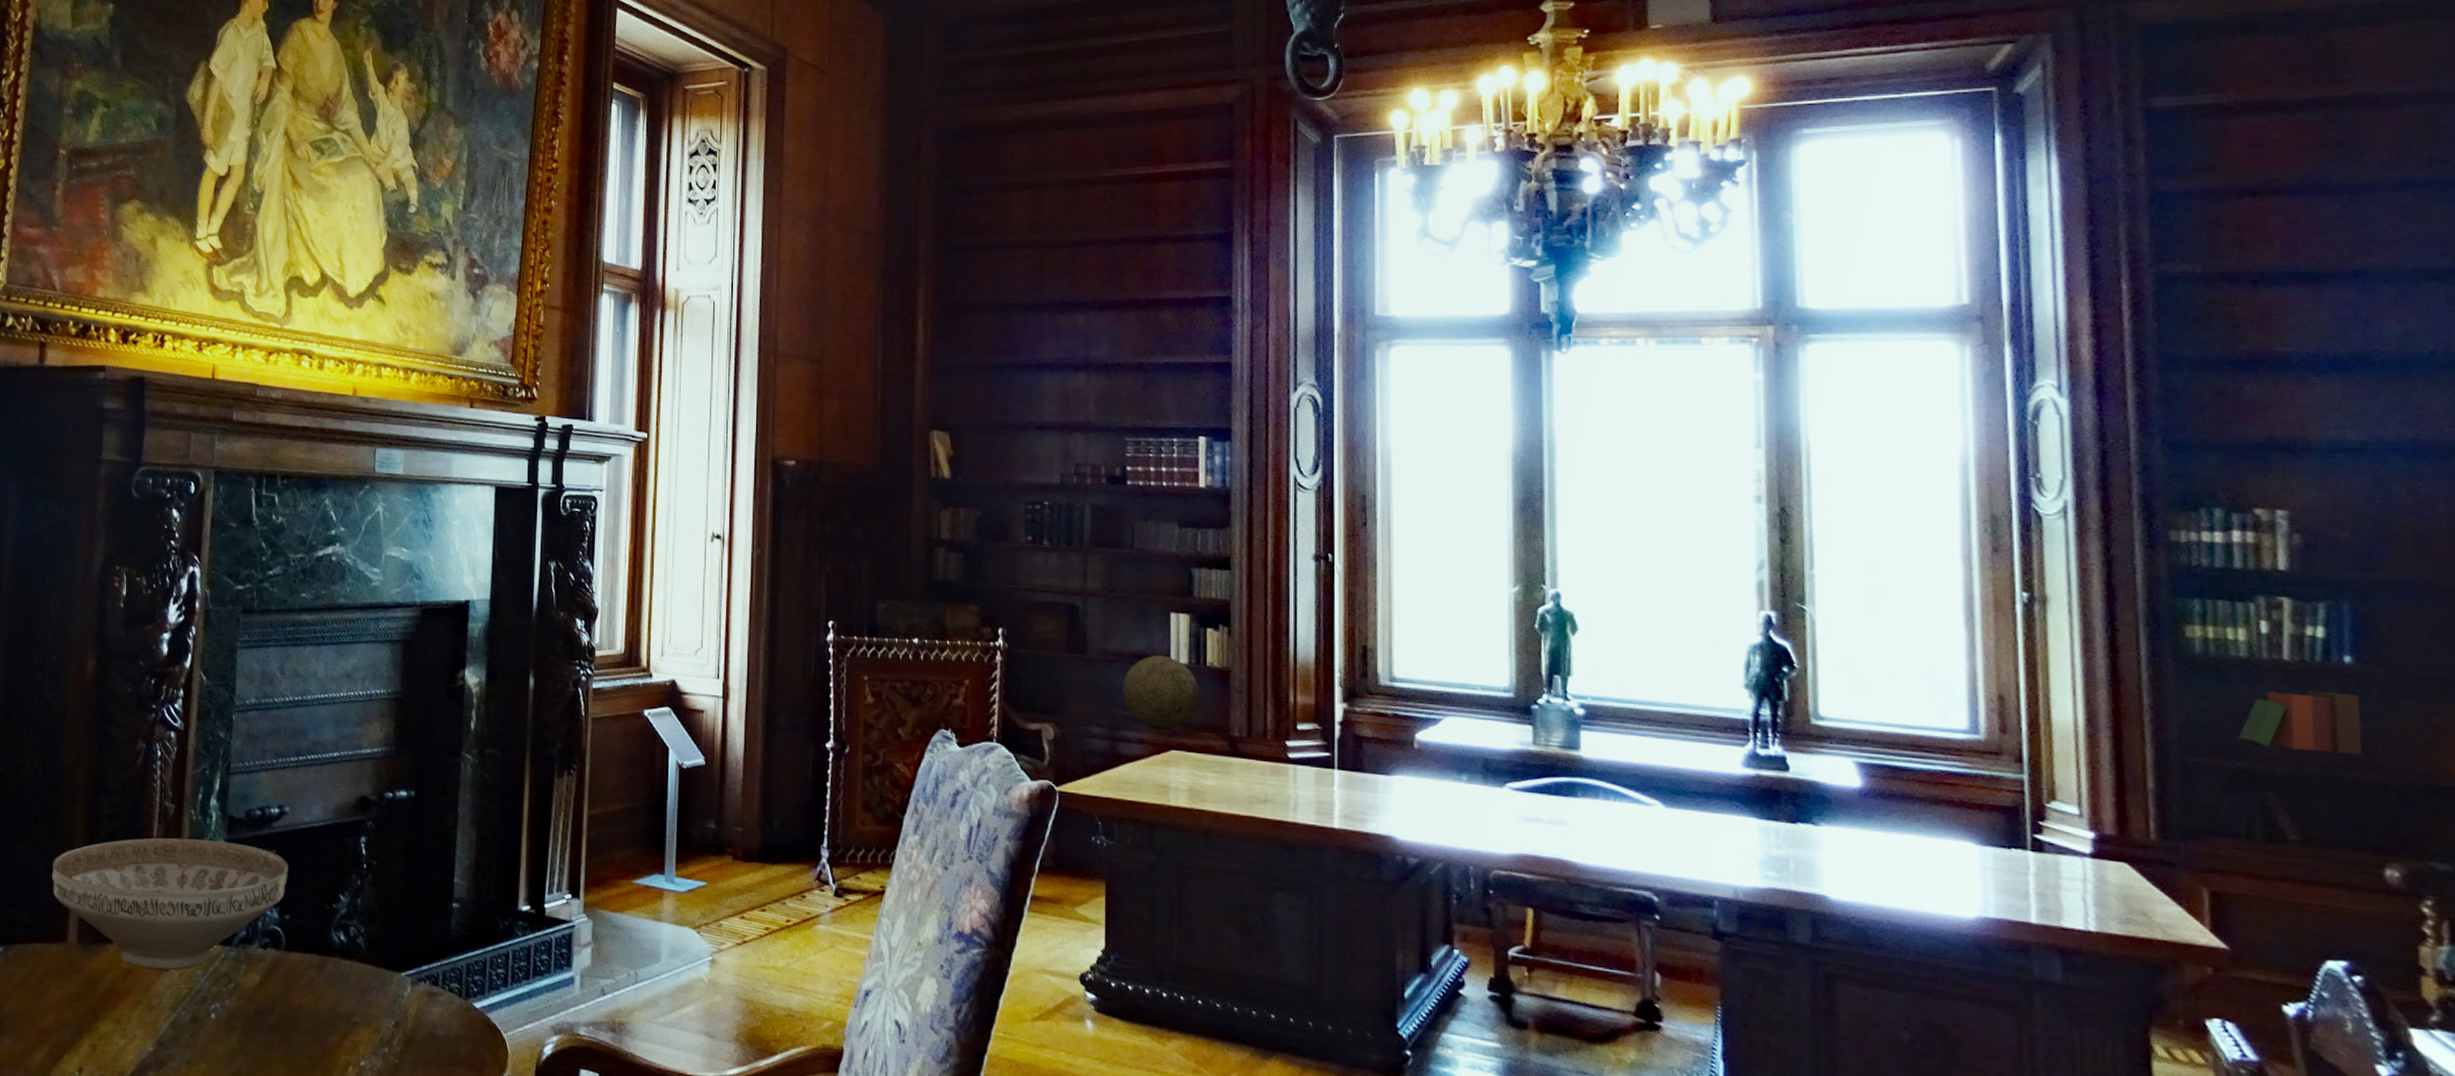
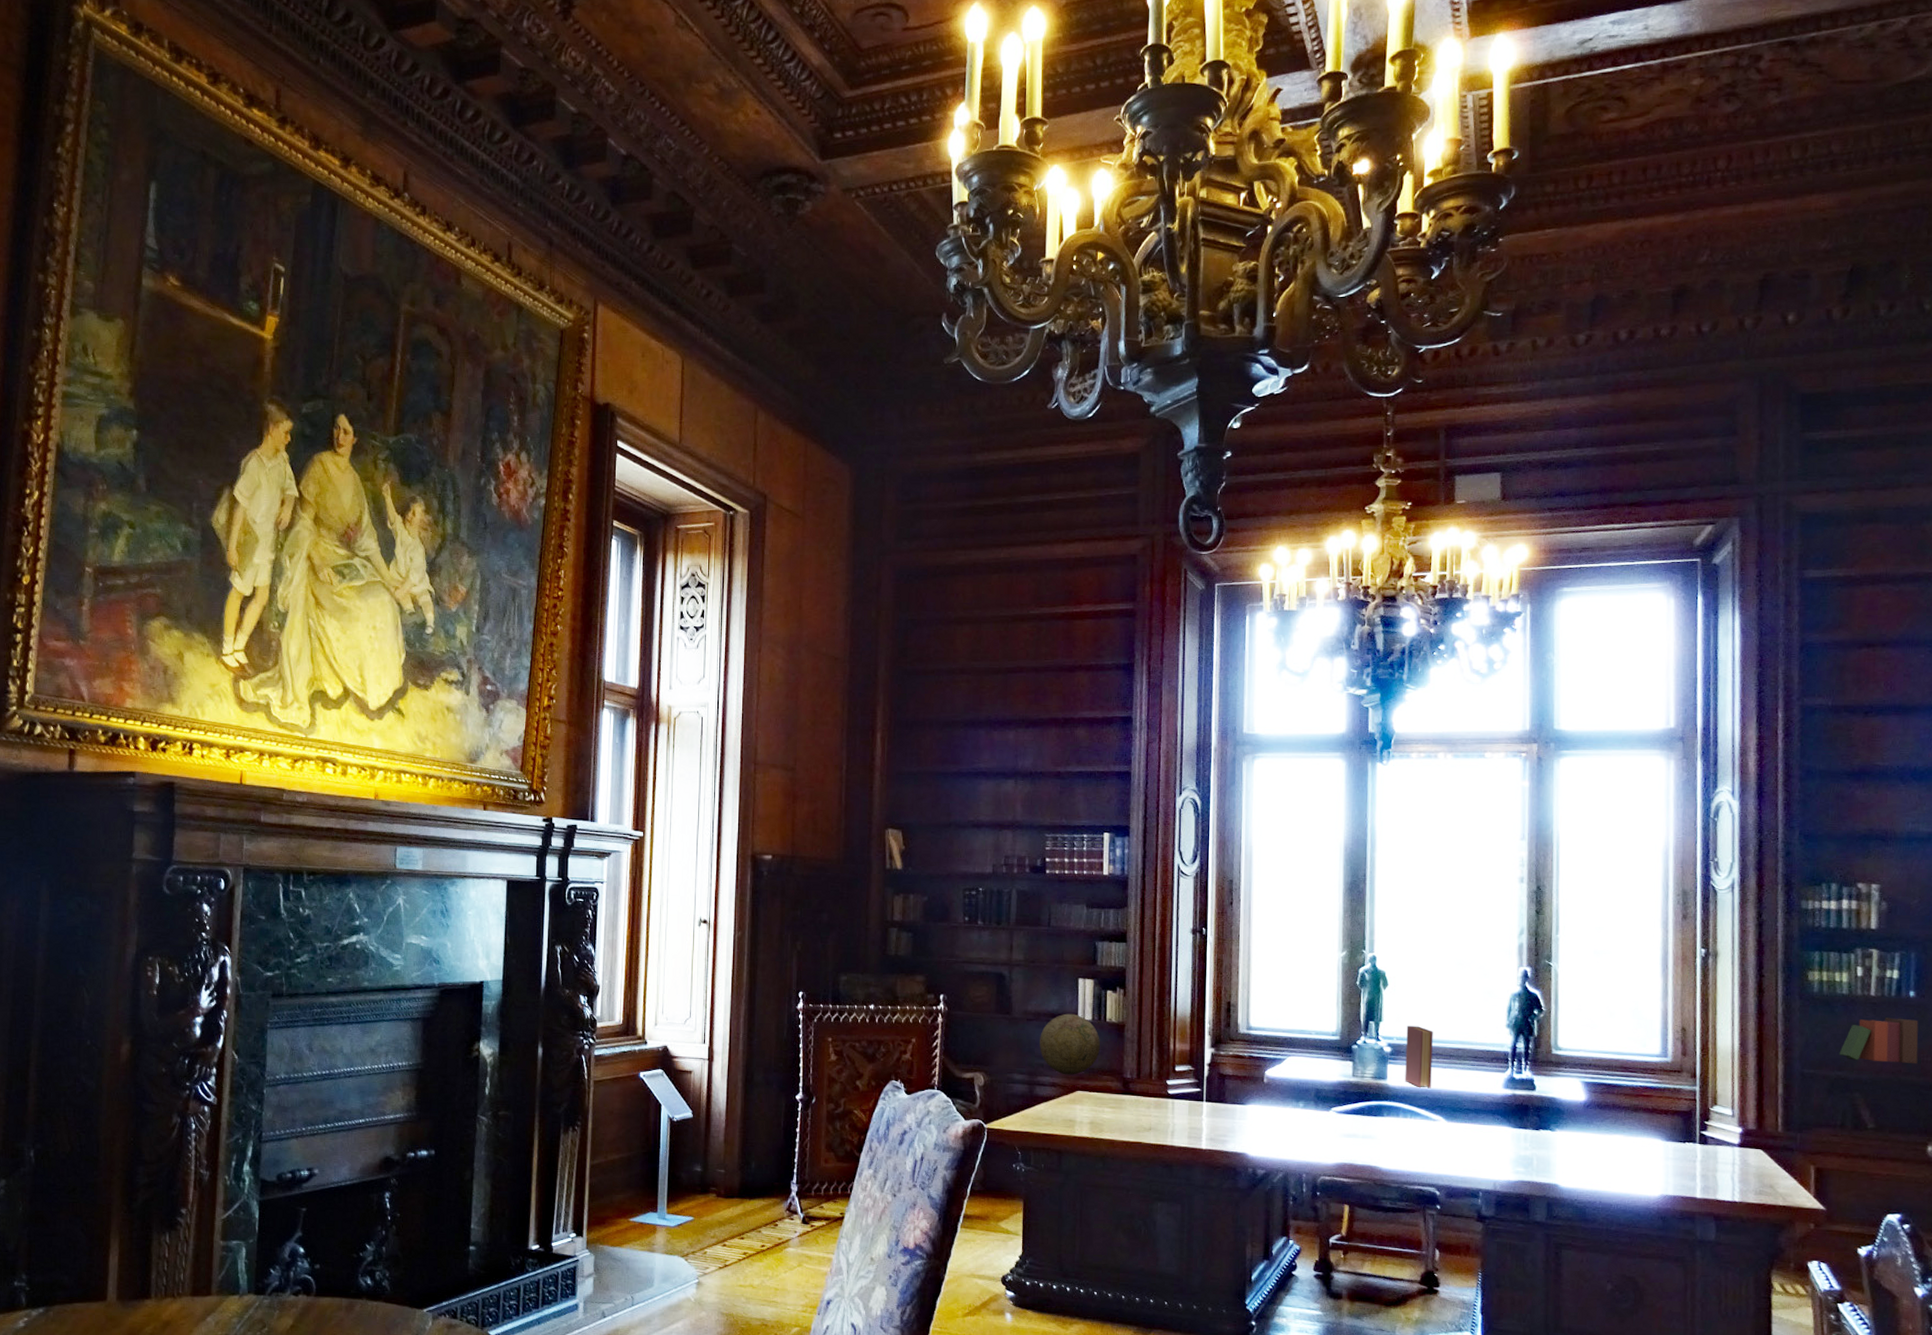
decorative bowl: present [51,837,289,971] -> none [90,1201,319,1321]
book: none [1605,682,1642,762] -> present [1405,1026,1433,1087]

